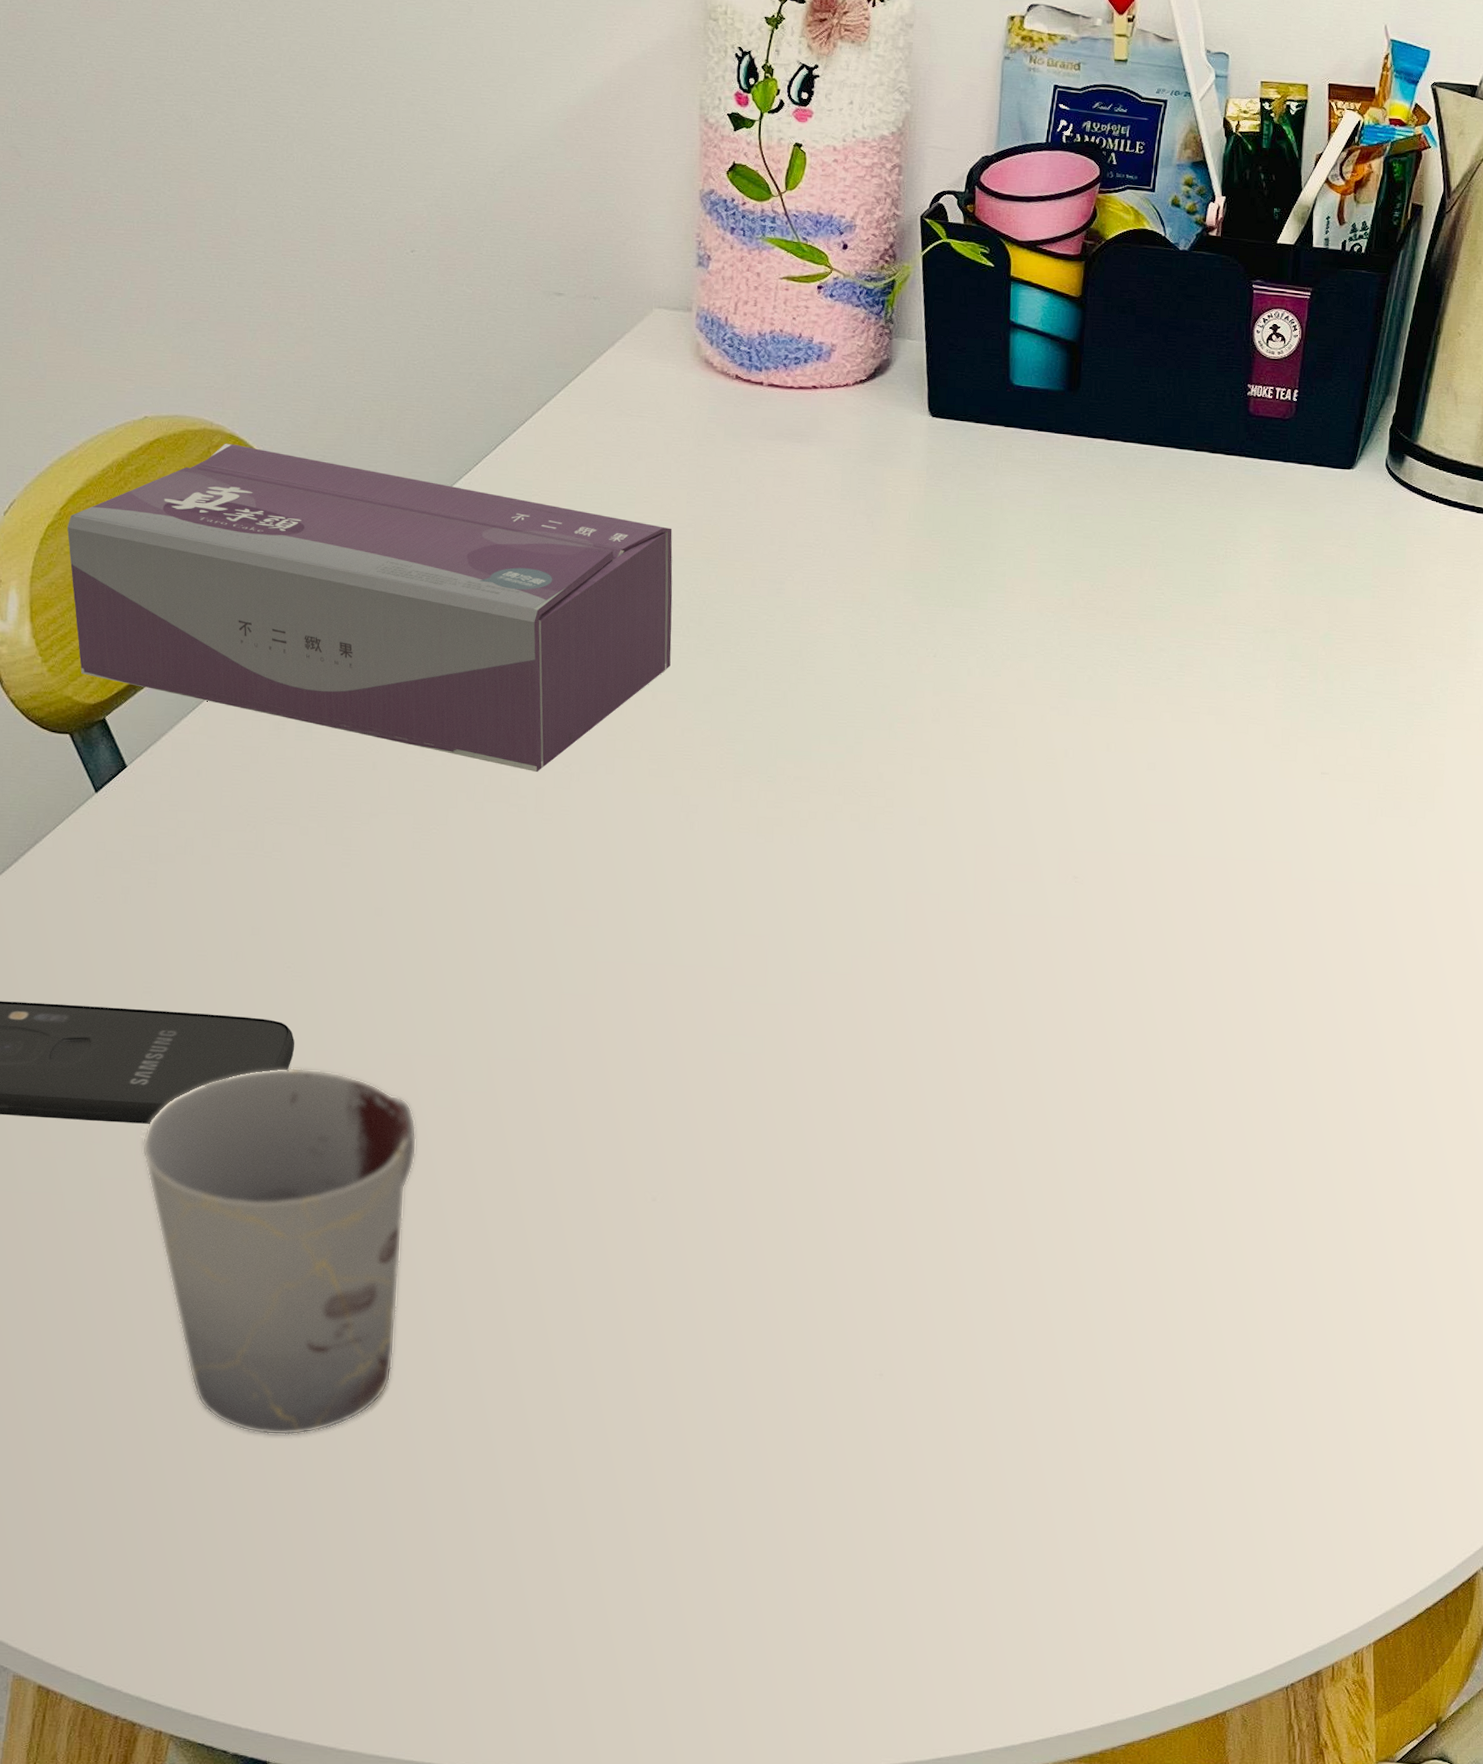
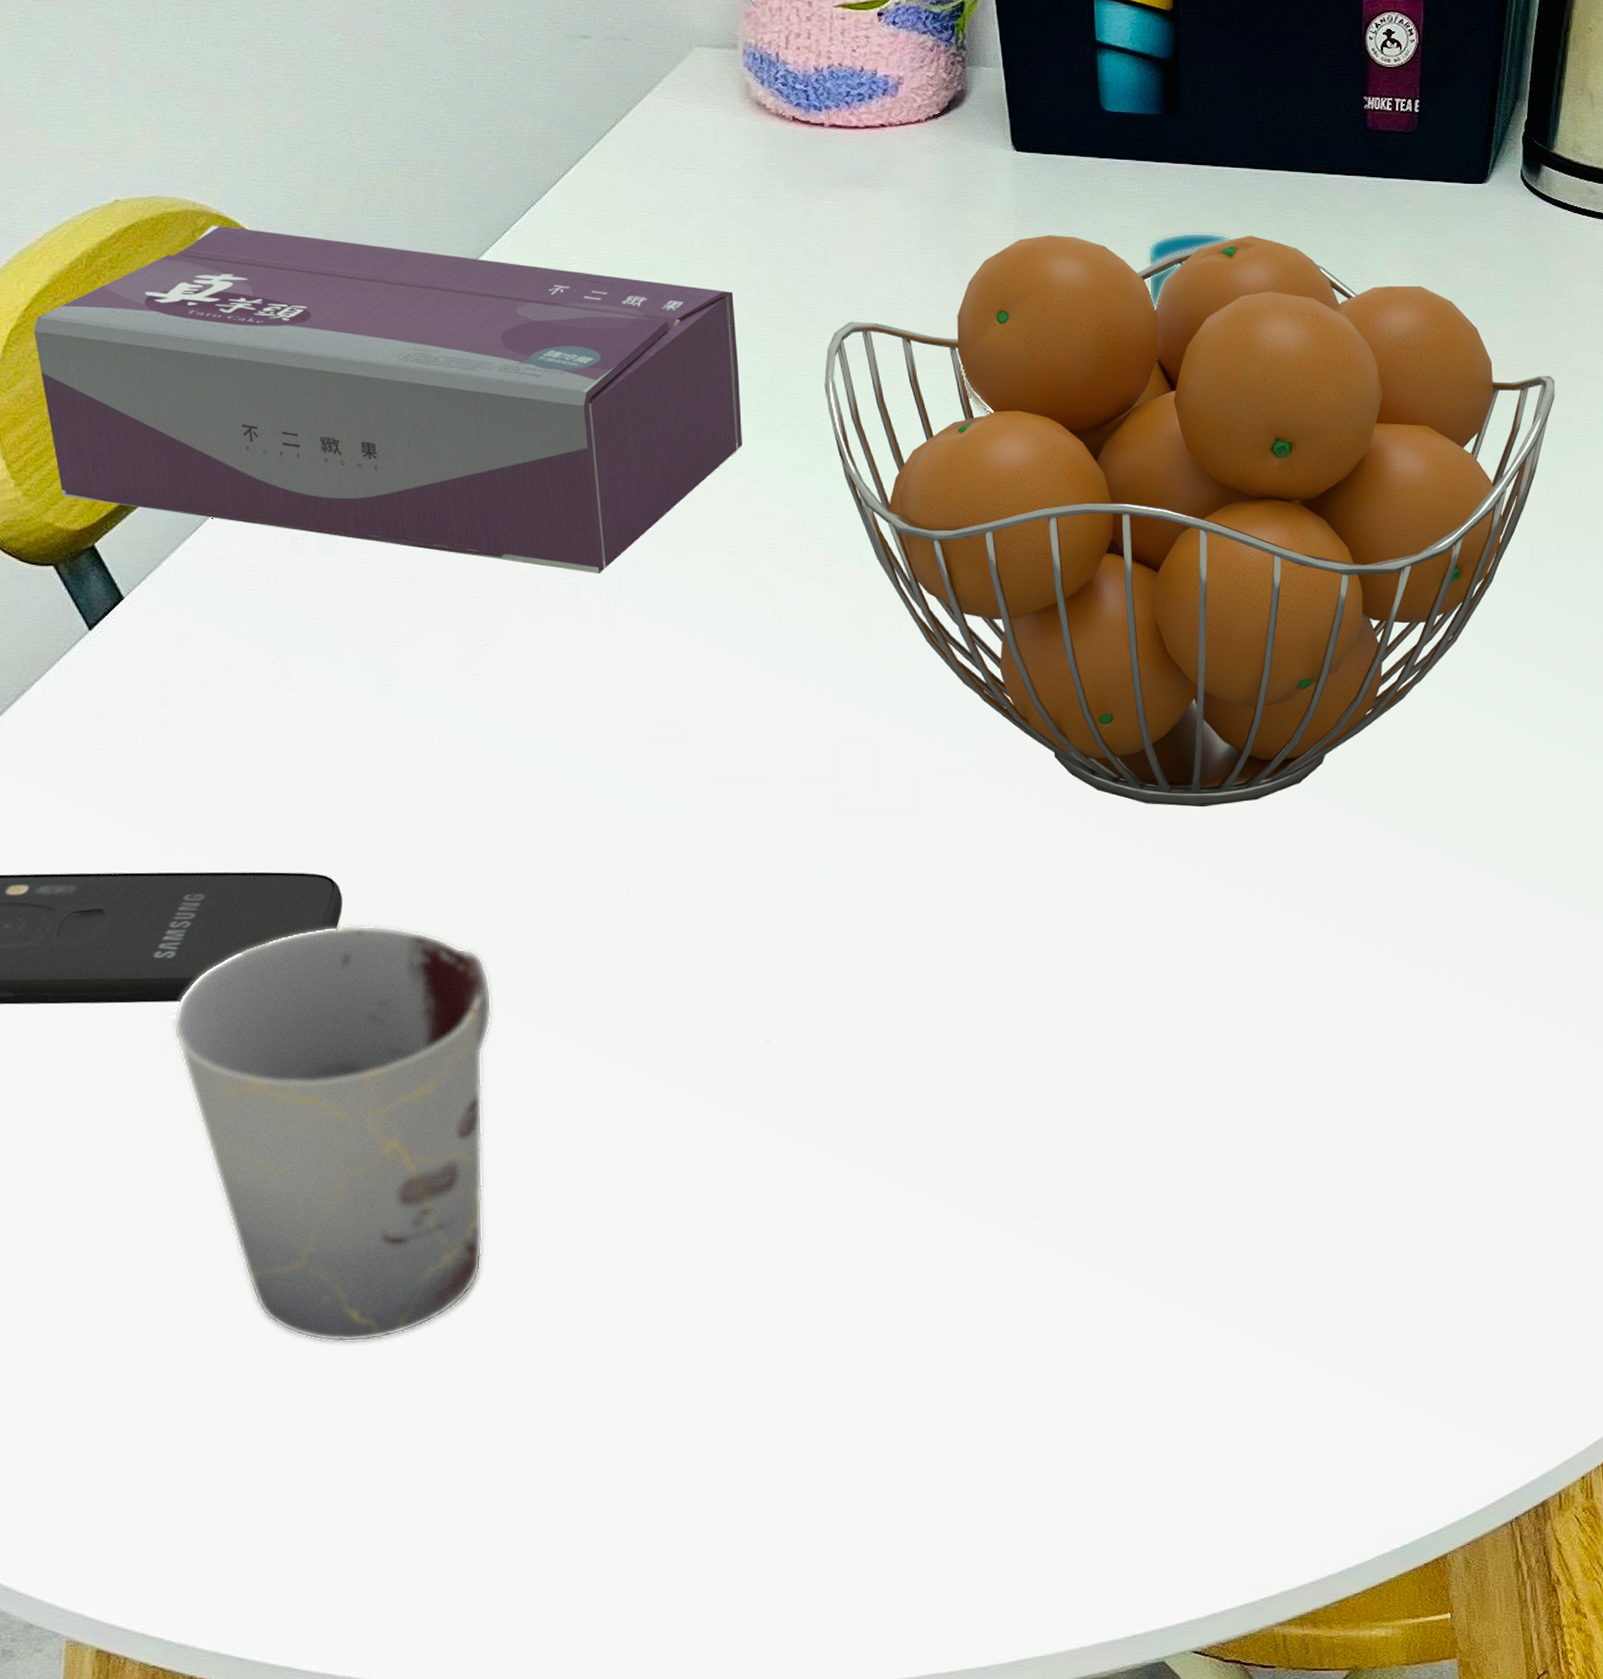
fruit basket: none [746,493,1403,1018] -> present [824,235,1555,808]
cup: none [867,498,1119,651] -> present [959,232,1232,413]

